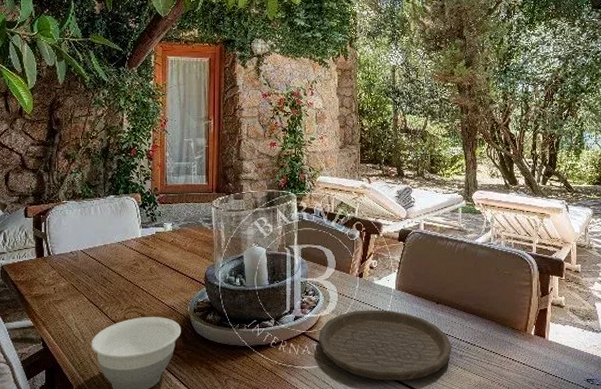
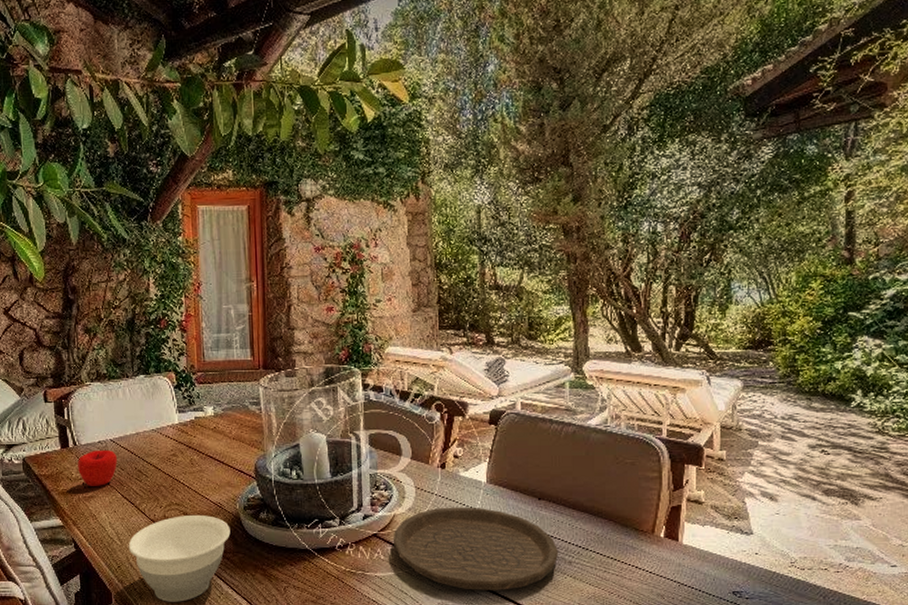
apple: none [51,260,86,292] -> present [77,450,117,487]

